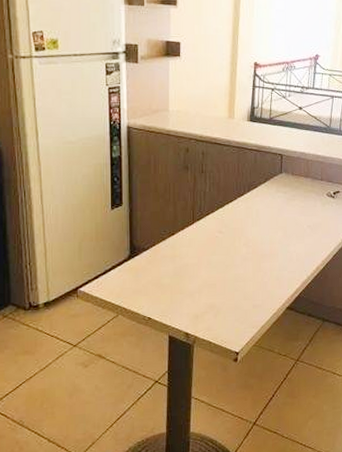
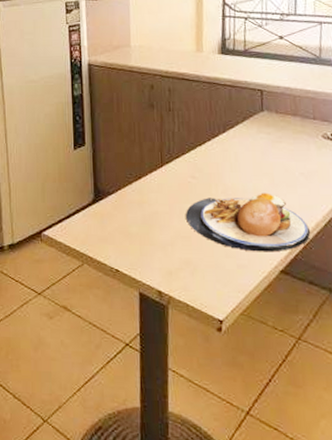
plate: none [213,243,311,294] -> present [186,193,310,252]

